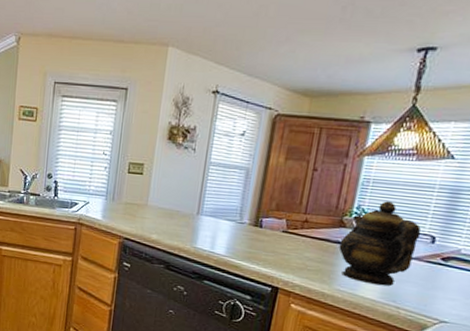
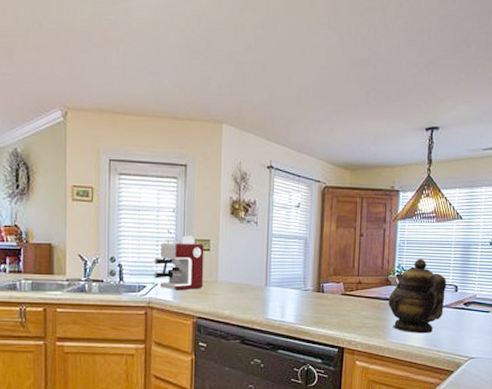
coffee maker: none [85,157,138,211] -> present [153,235,204,291]

